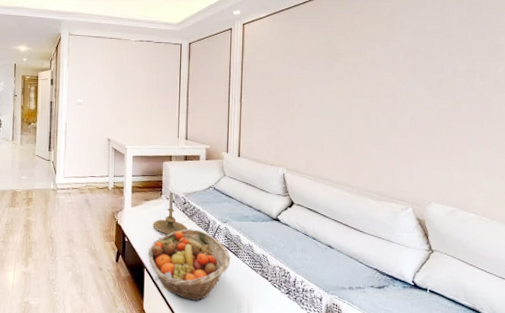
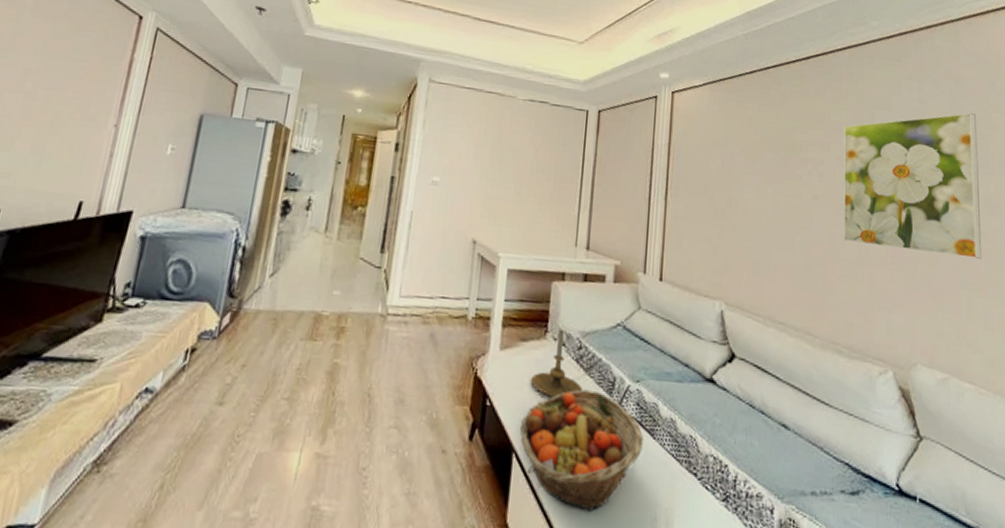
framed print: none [376,15,491,125] -> present [843,113,982,259]

